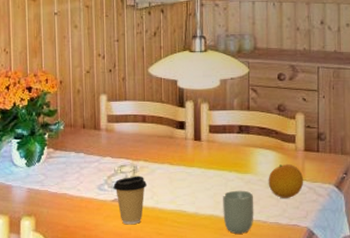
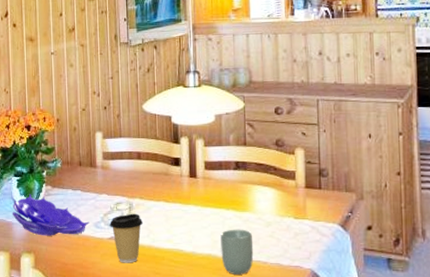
decorative bowl: none [11,157,93,199] -> present [12,194,89,236]
fruit: present [268,163,304,198] -> none [267,201,306,238]

